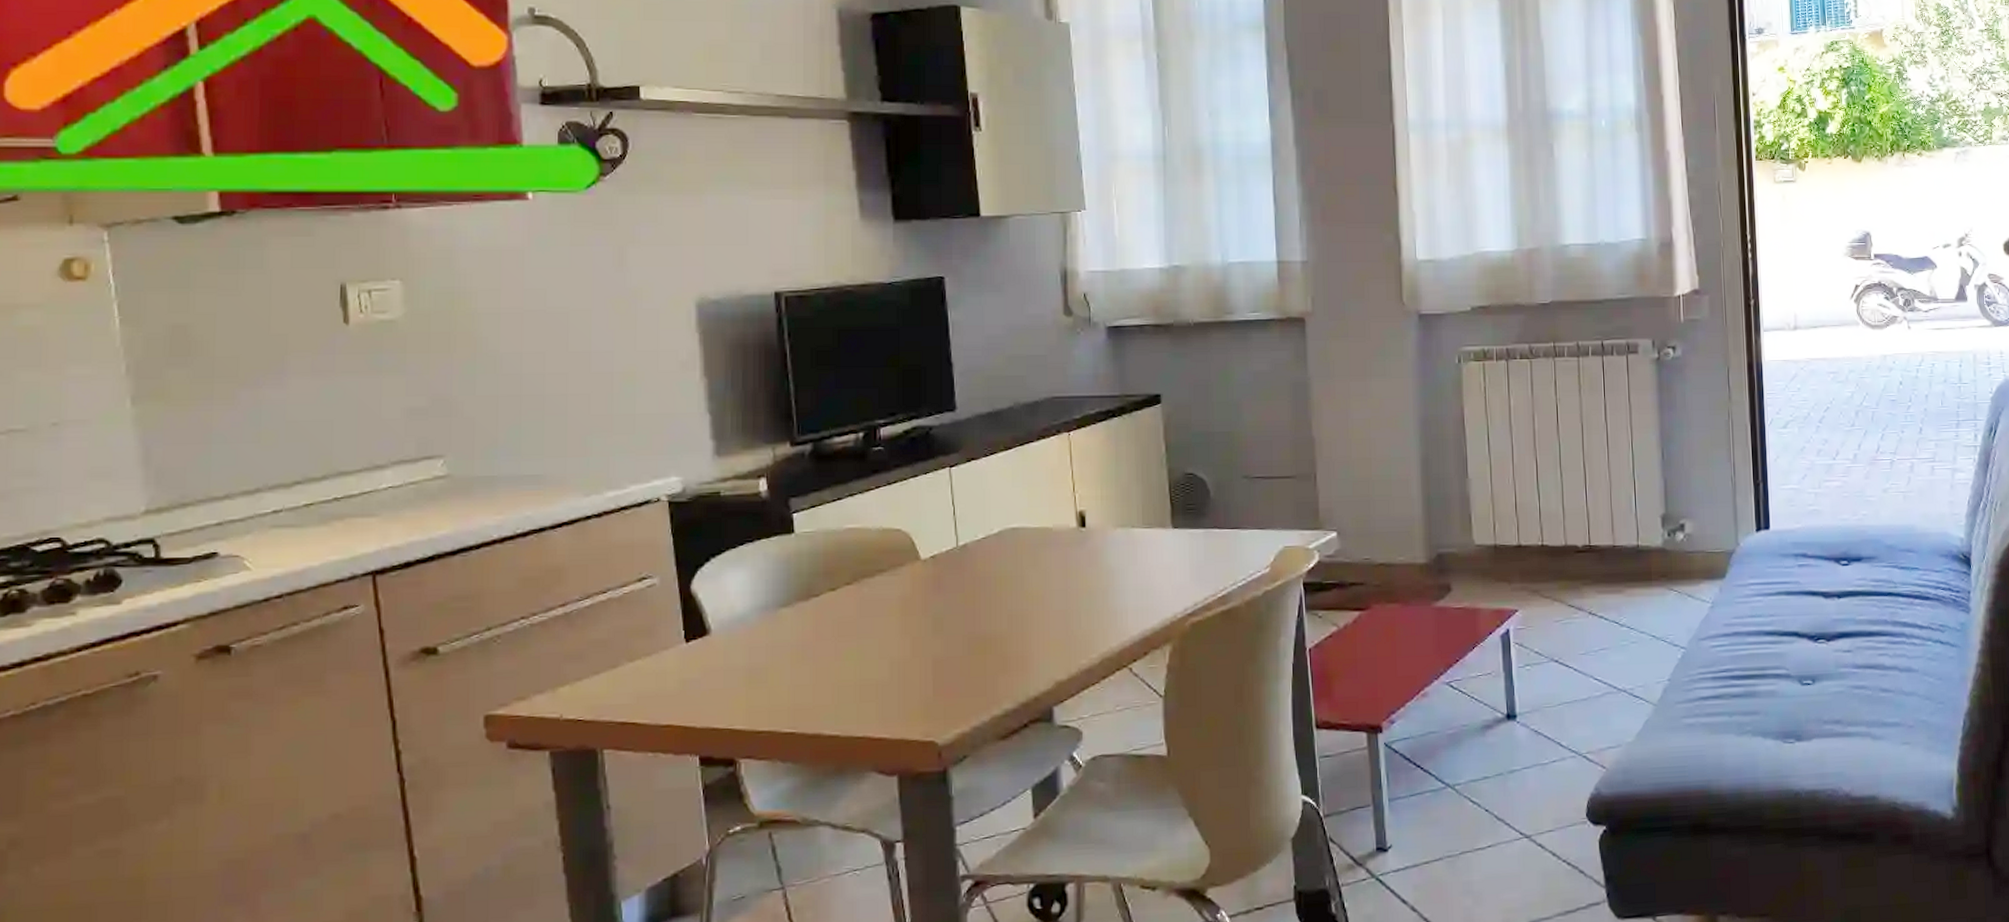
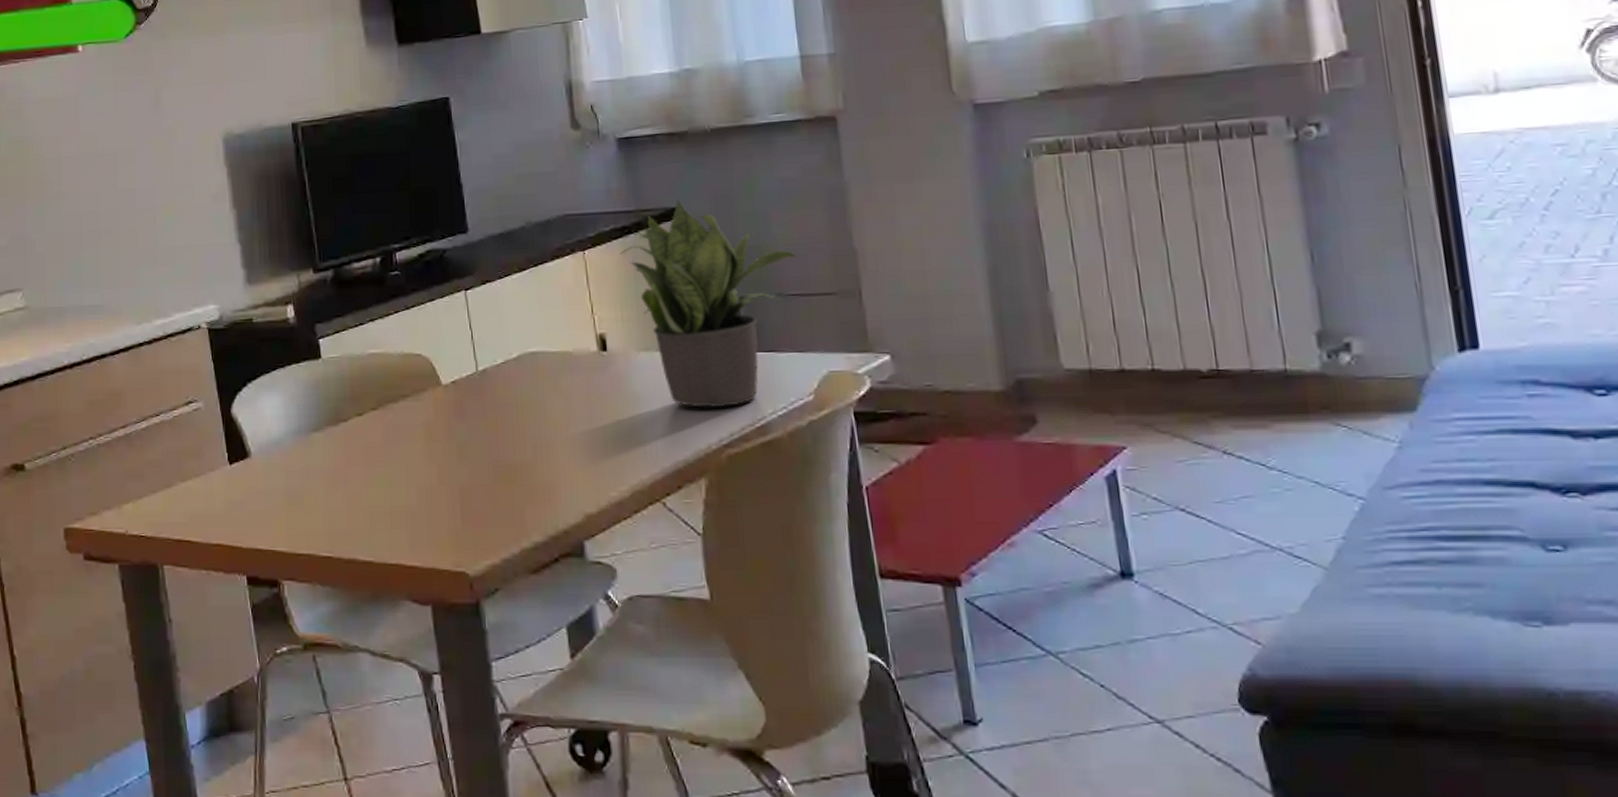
potted plant: none [1104,385,1265,581] -> present [620,198,799,409]

